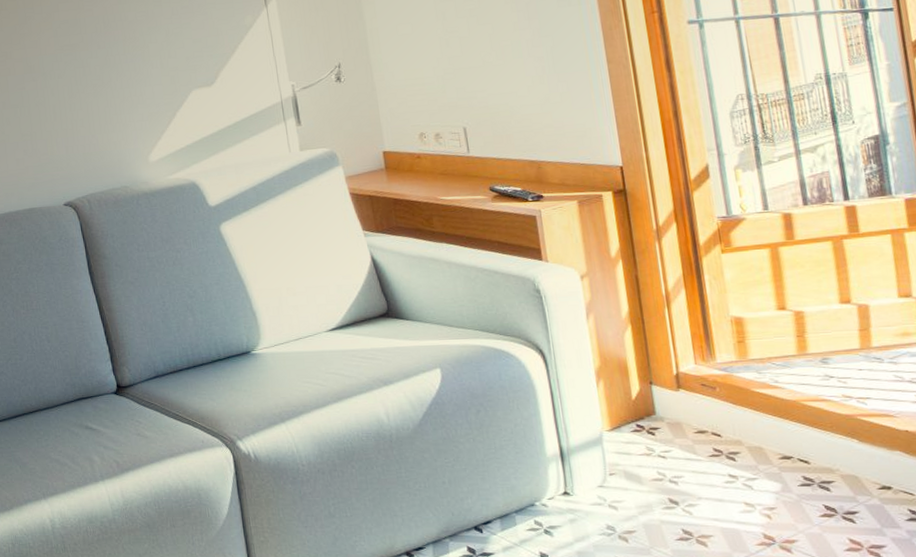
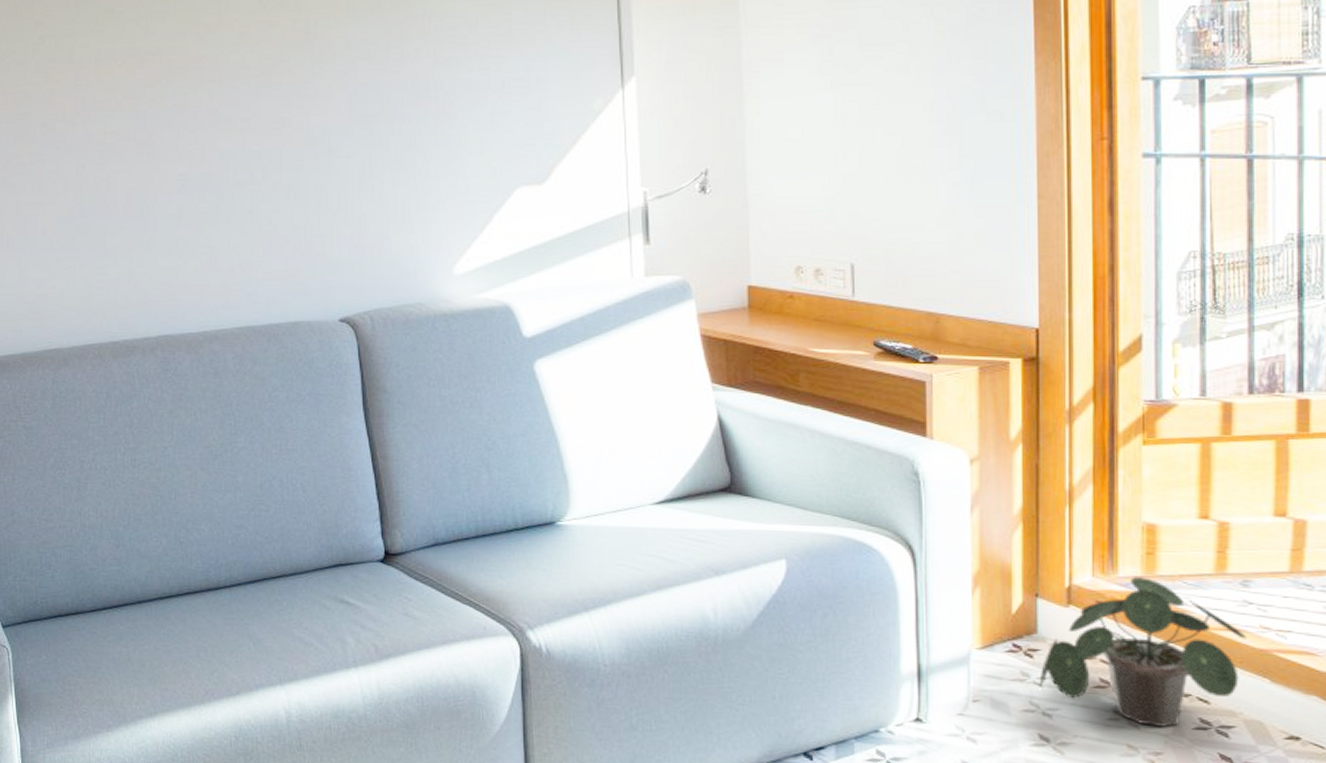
potted plant: none [663,362,833,487] -> present [1039,577,1247,728]

